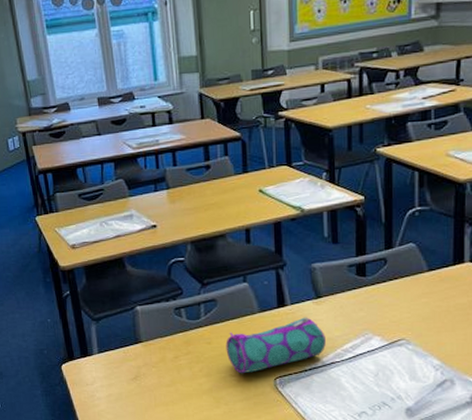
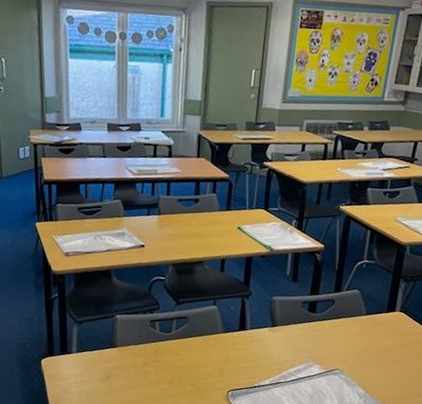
pencil case: present [226,317,326,374] -> none [190,341,275,384]

